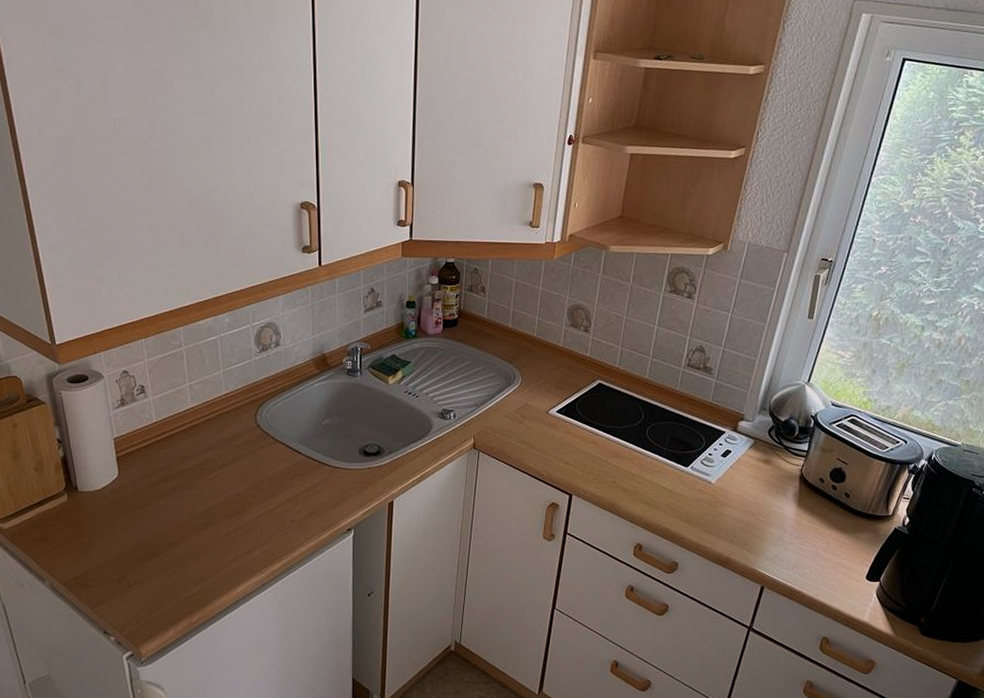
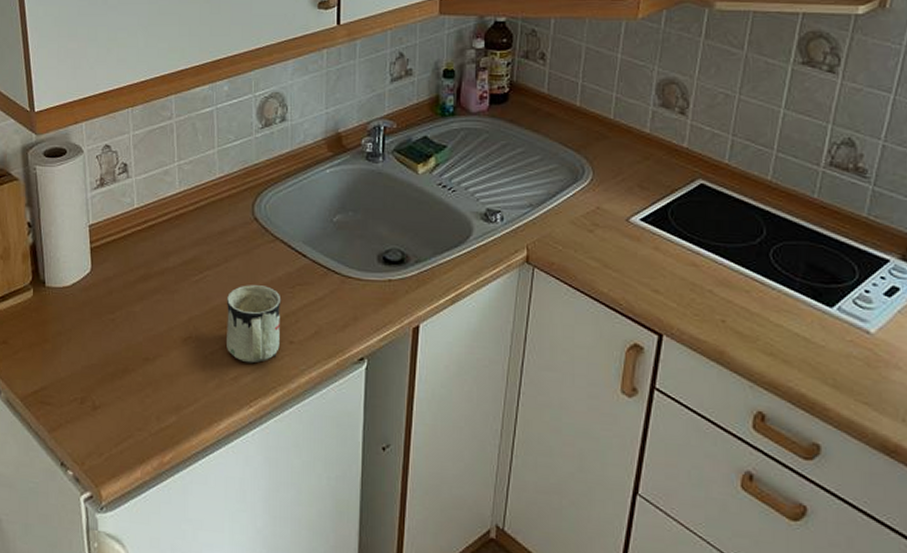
mug: none [238,478,283,540] -> present [227,285,282,363]

